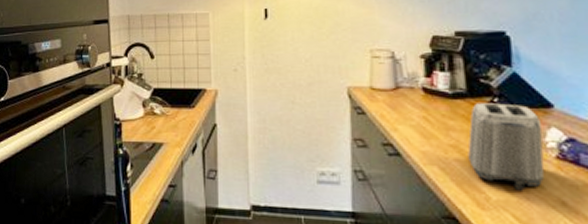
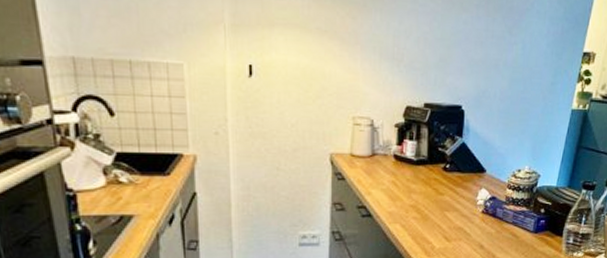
toaster: present [467,103,545,191] -> none [423,169,477,240]

